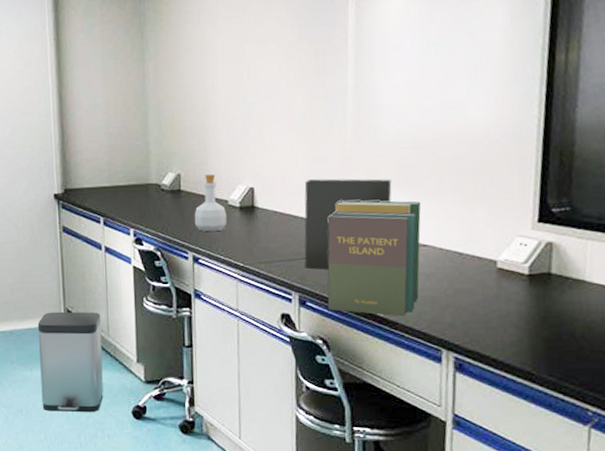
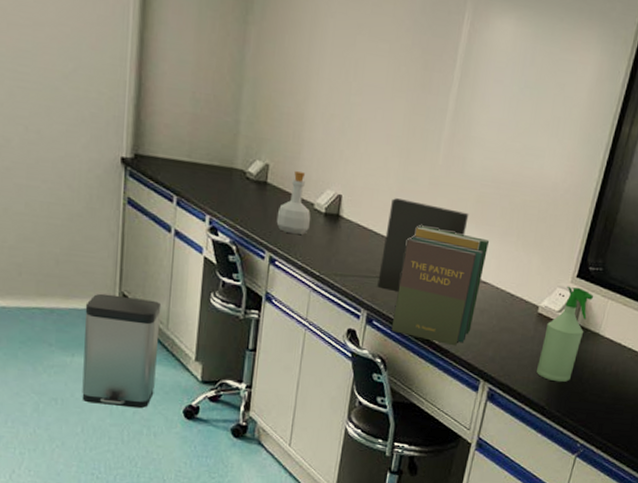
spray bottle: none [510,232,566,342] -> present [536,286,593,383]

